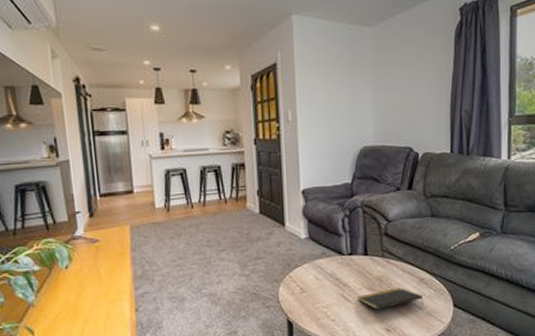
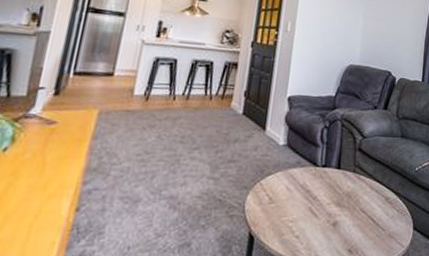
notepad: present [358,288,424,310] -> none [325,205,387,228]

